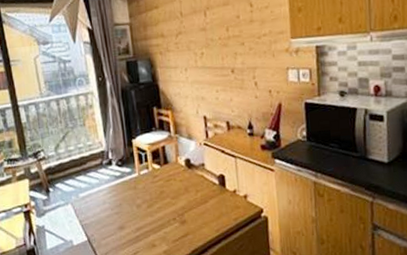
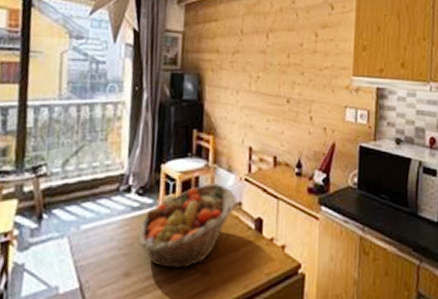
fruit basket: none [124,150,200,221] -> present [138,183,237,268]

